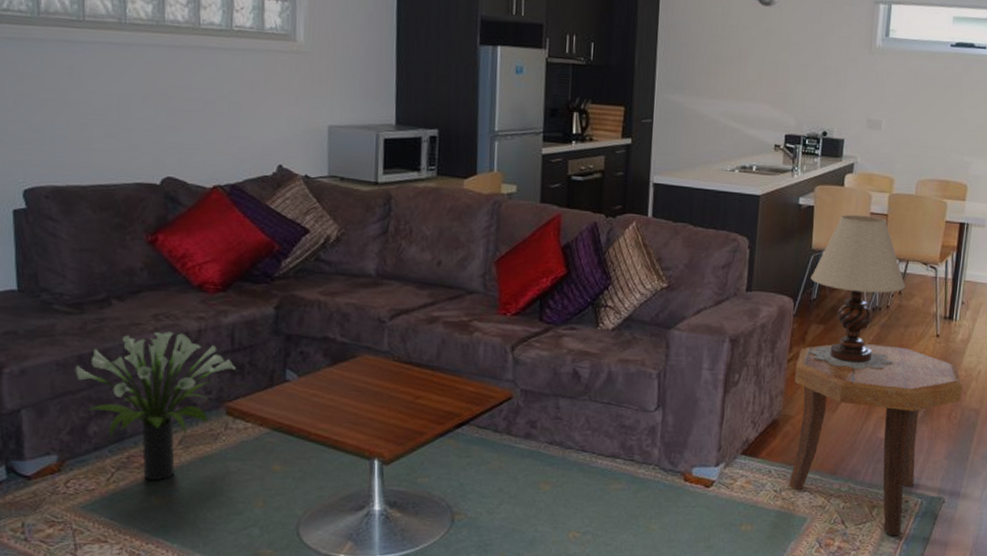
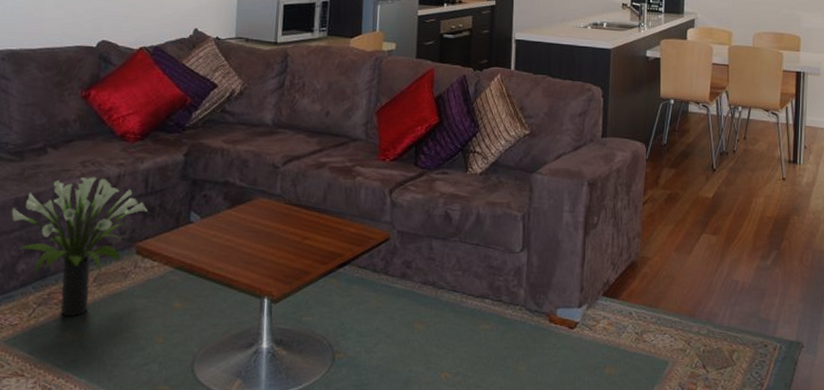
side table: present [788,344,963,536] -> none [649,187,811,382]
table lamp: present [809,214,905,370] -> none [660,65,749,212]

